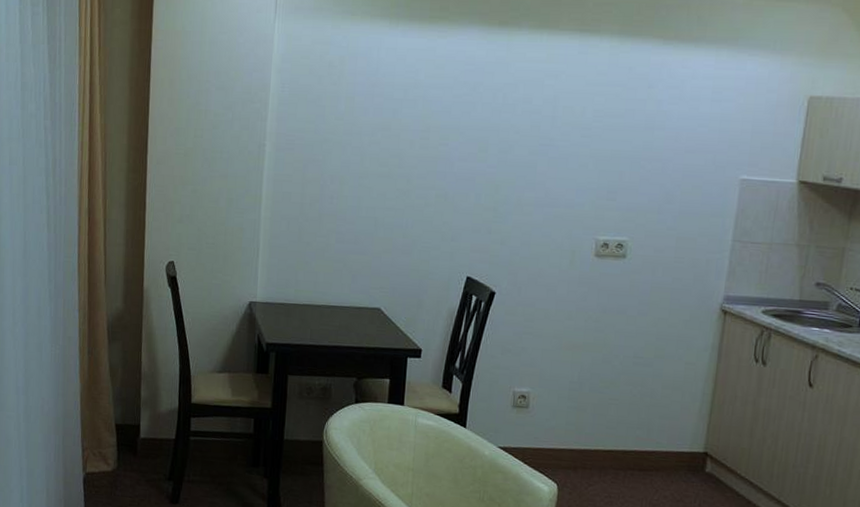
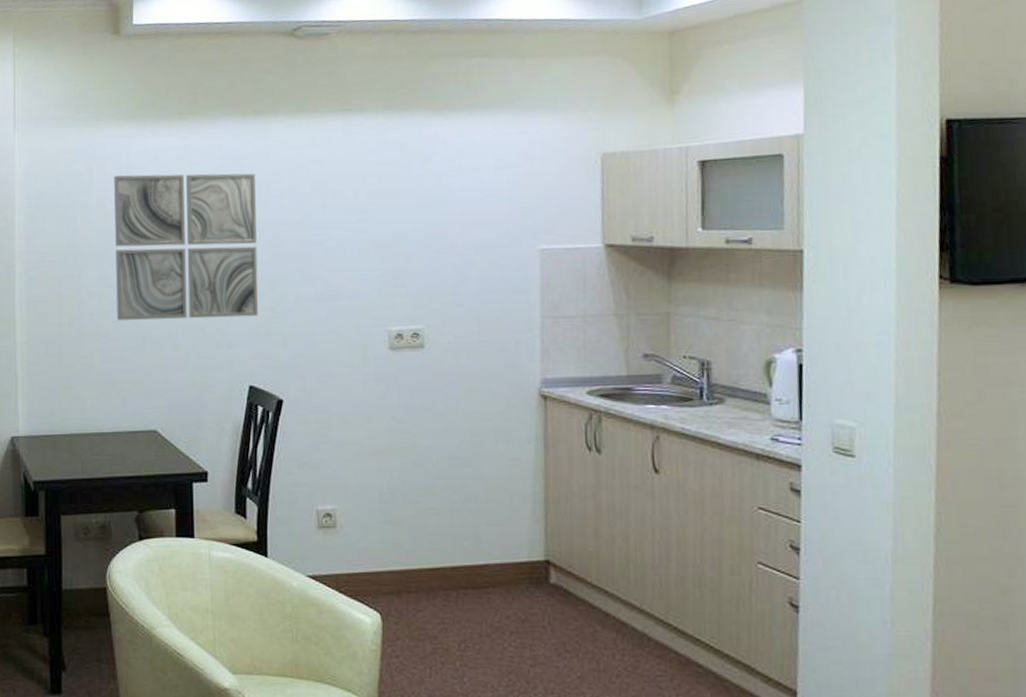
wall art: none [354,69,495,215] -> present [114,173,259,320]

